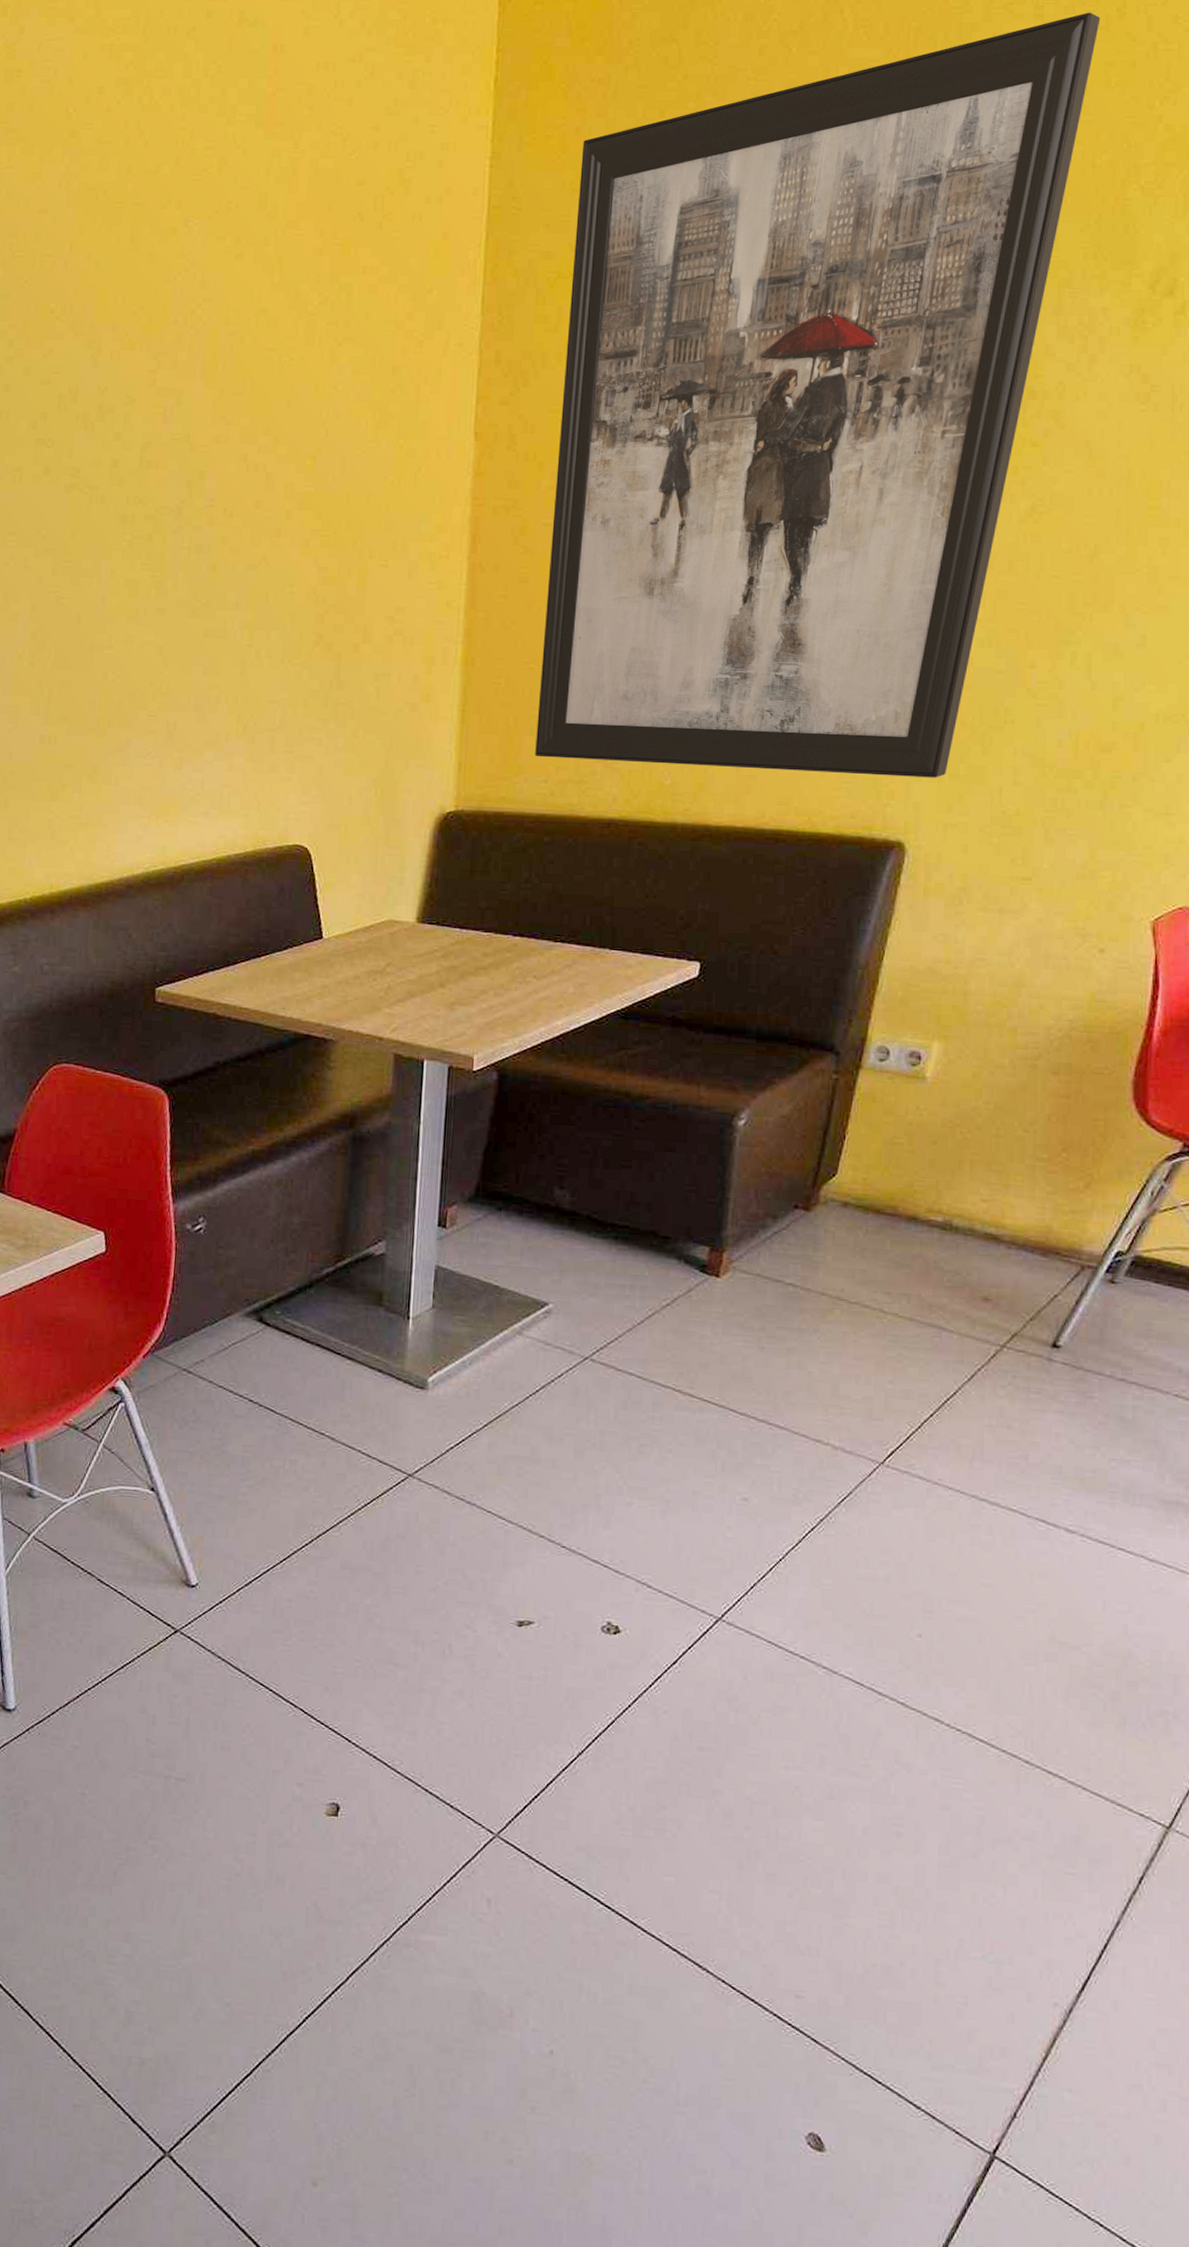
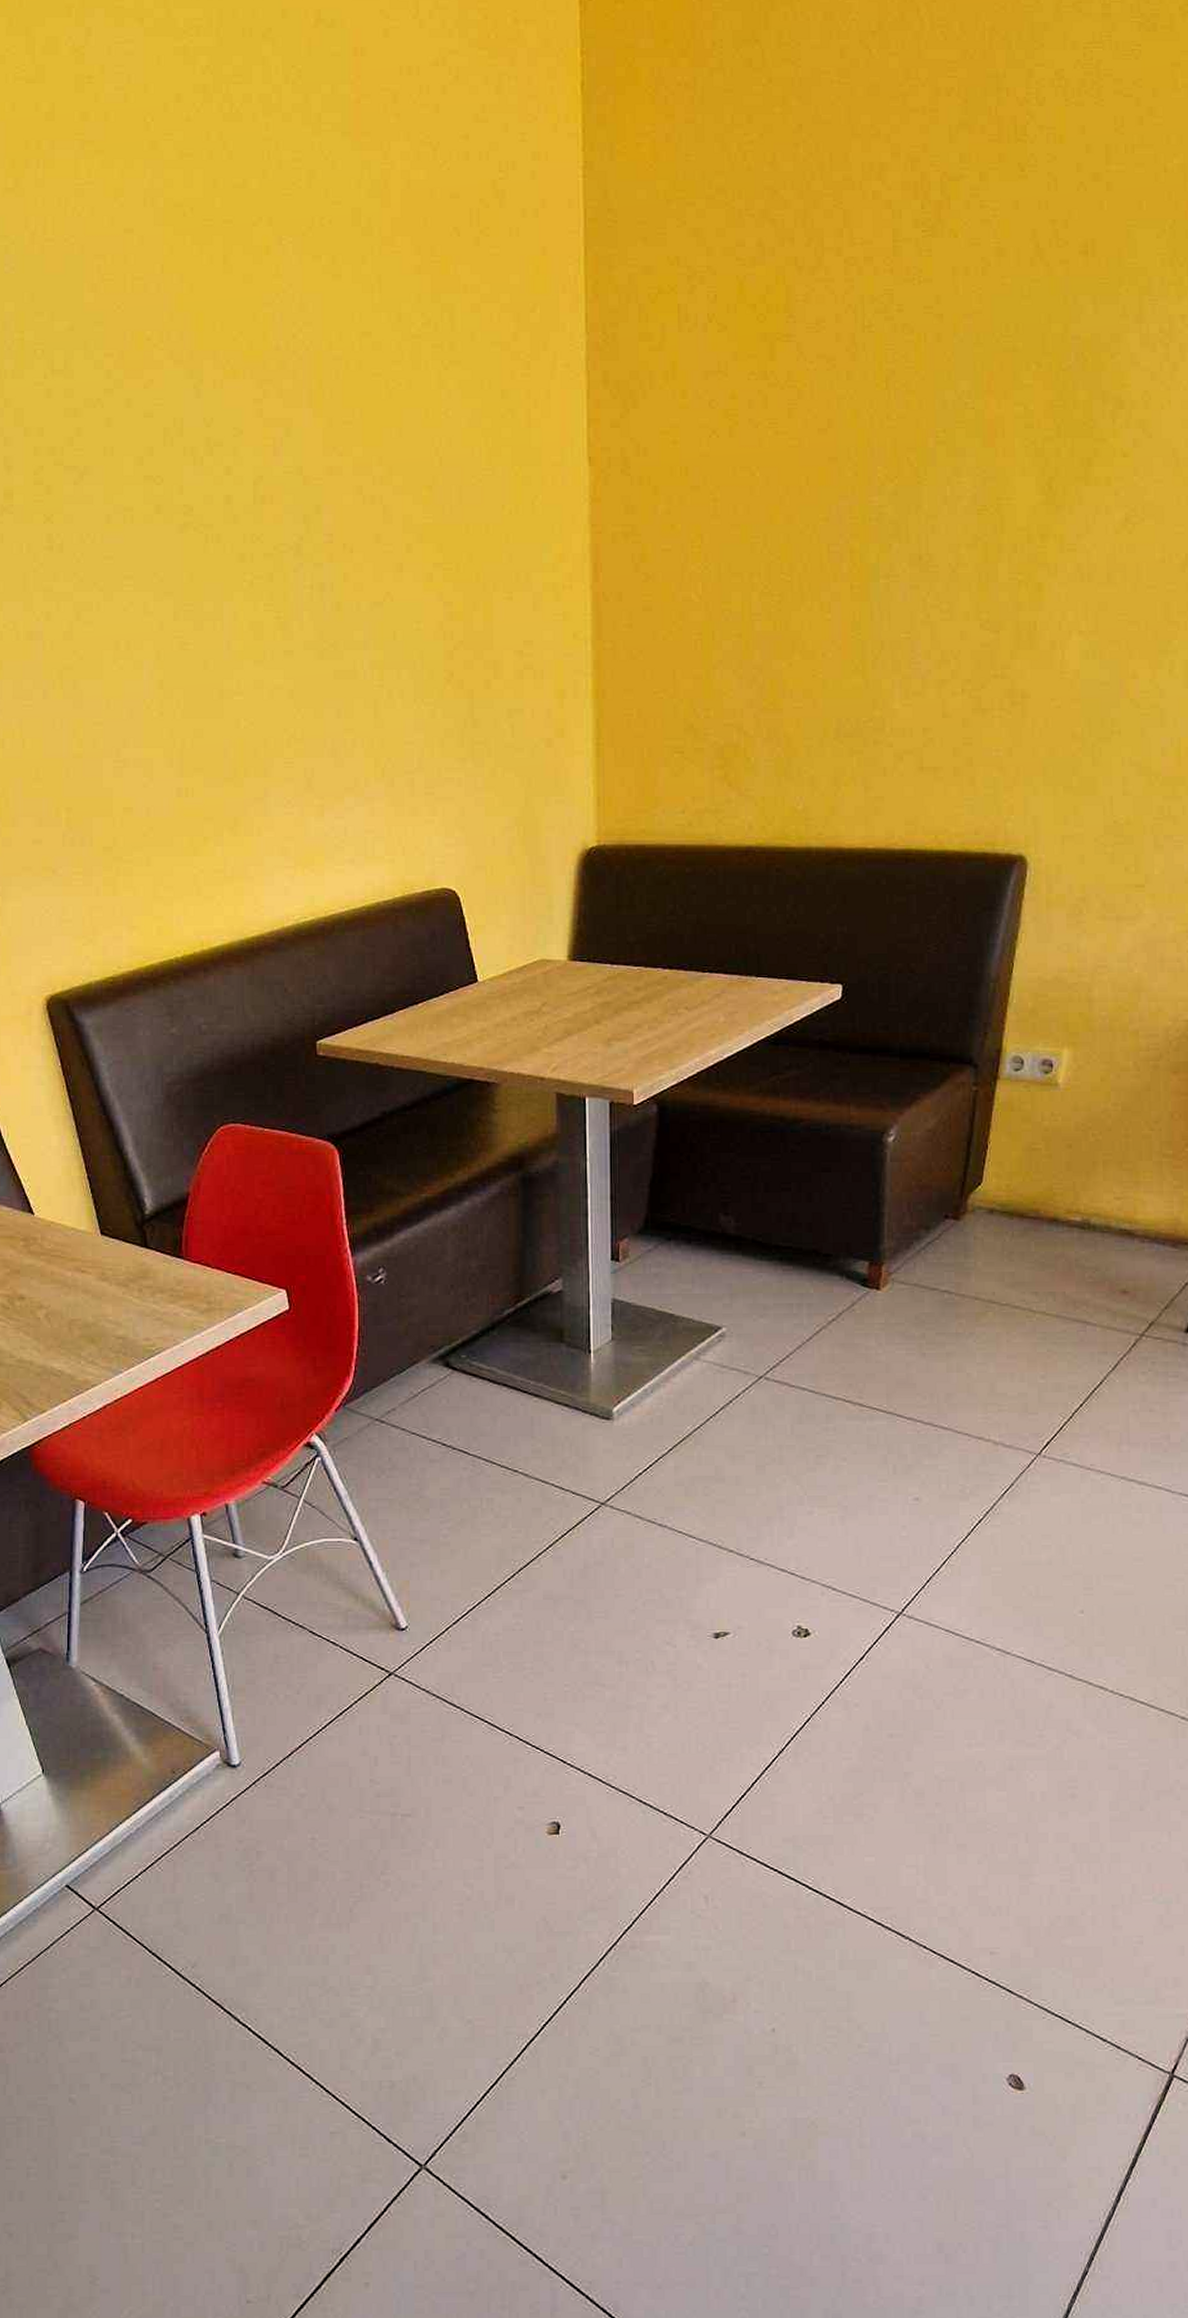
wall art: present [535,12,1101,778] -> none [670,11,1165,791]

